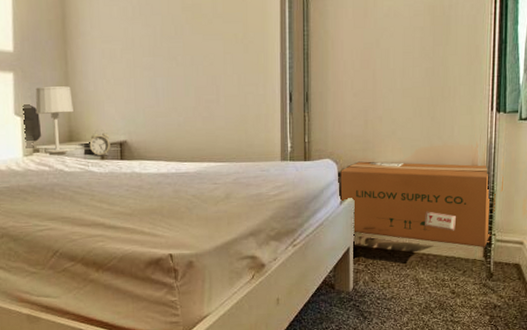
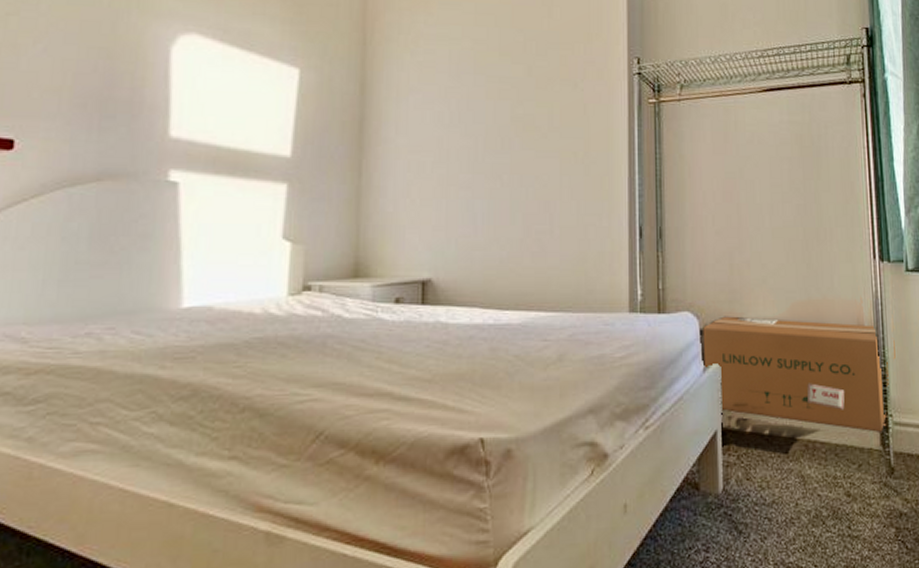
table lamp: present [35,86,122,156] -> none [312,204,424,296]
alarm clock: present [89,129,111,156] -> none [380,262,409,297]

